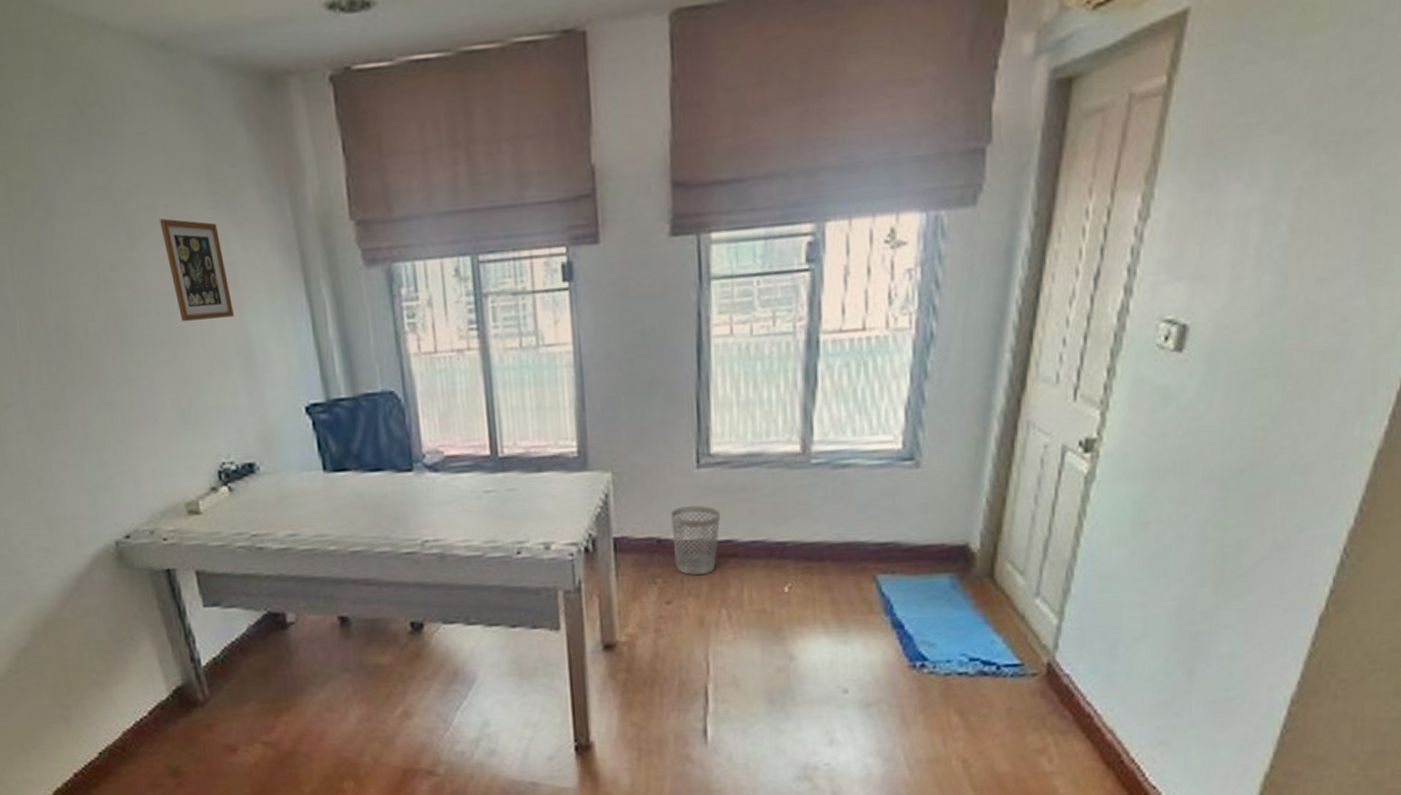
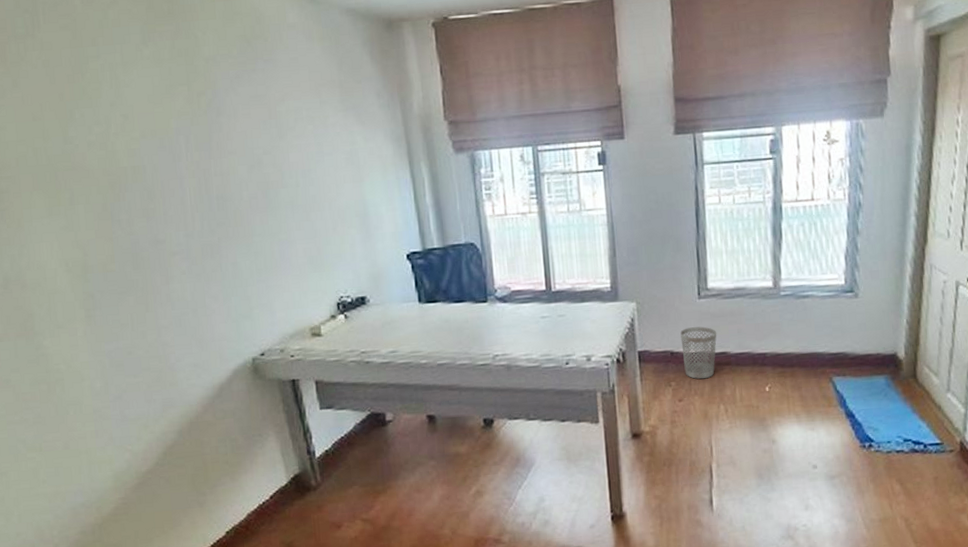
picture frame: present [159,218,234,321] -> none [302,118,355,191]

